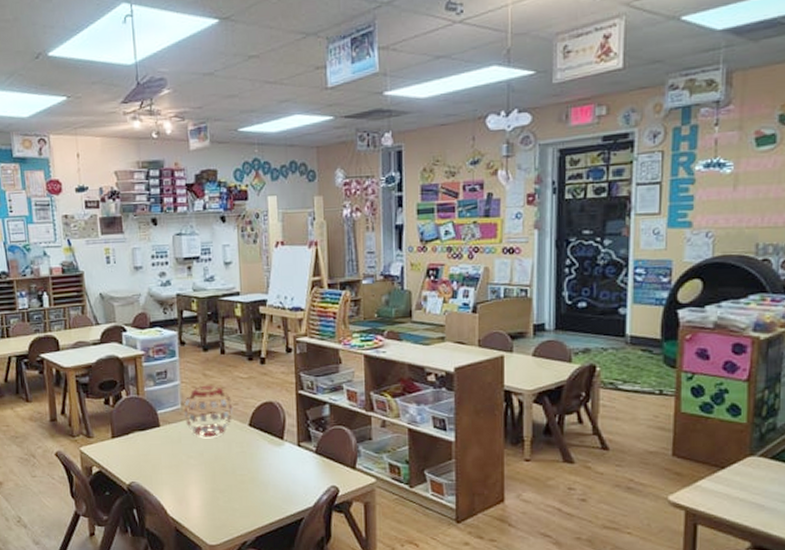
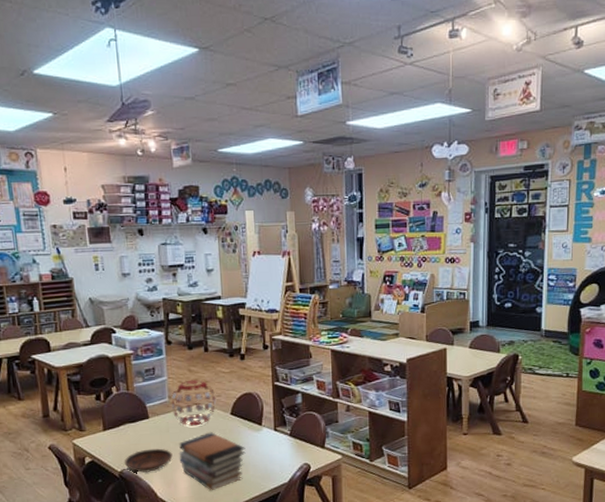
bowl: none [132,460,185,488] -> present [124,448,173,473]
book stack: none [191,445,265,512] -> present [179,432,246,491]

